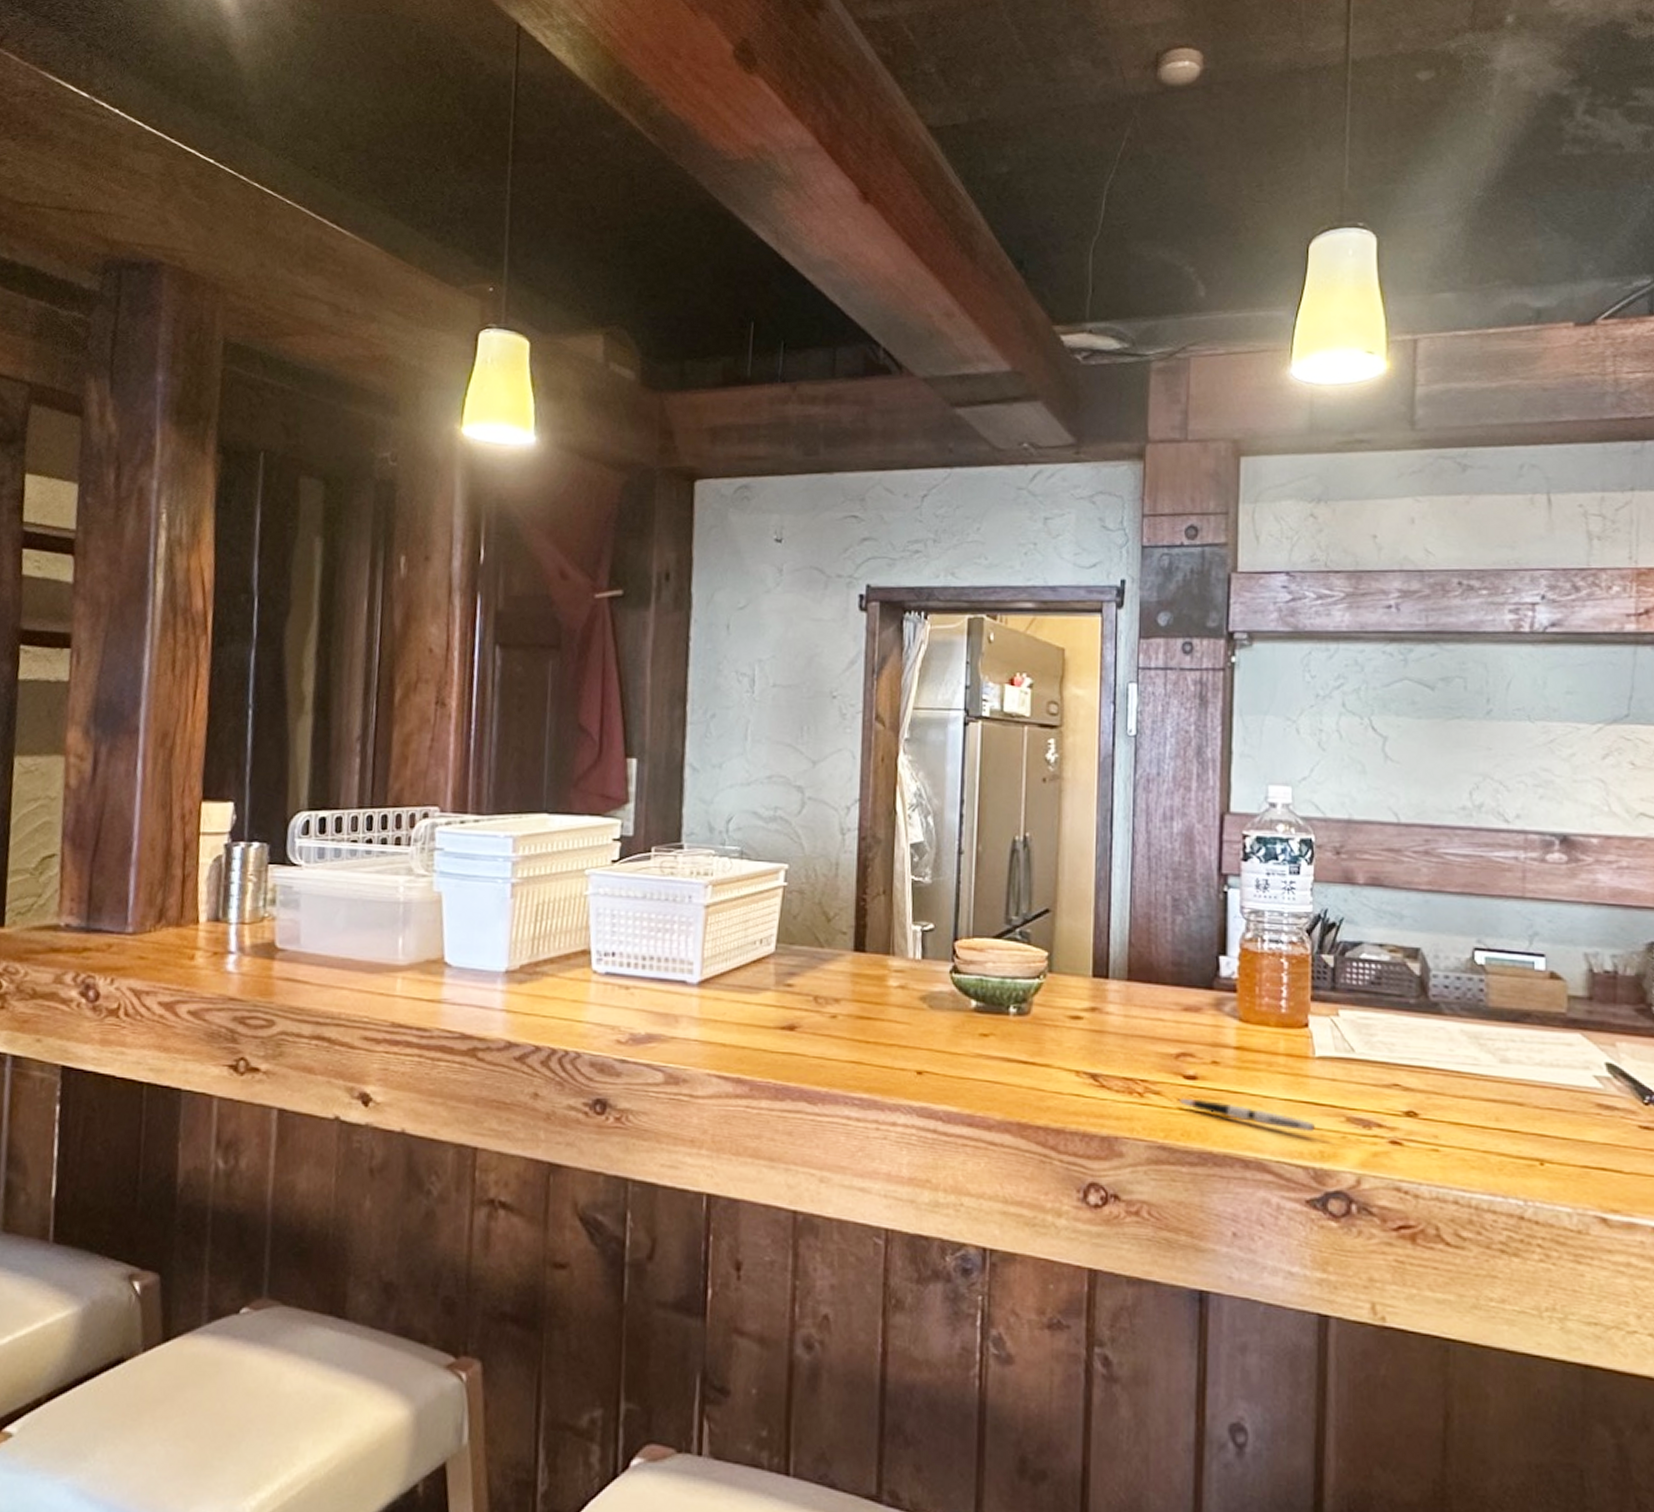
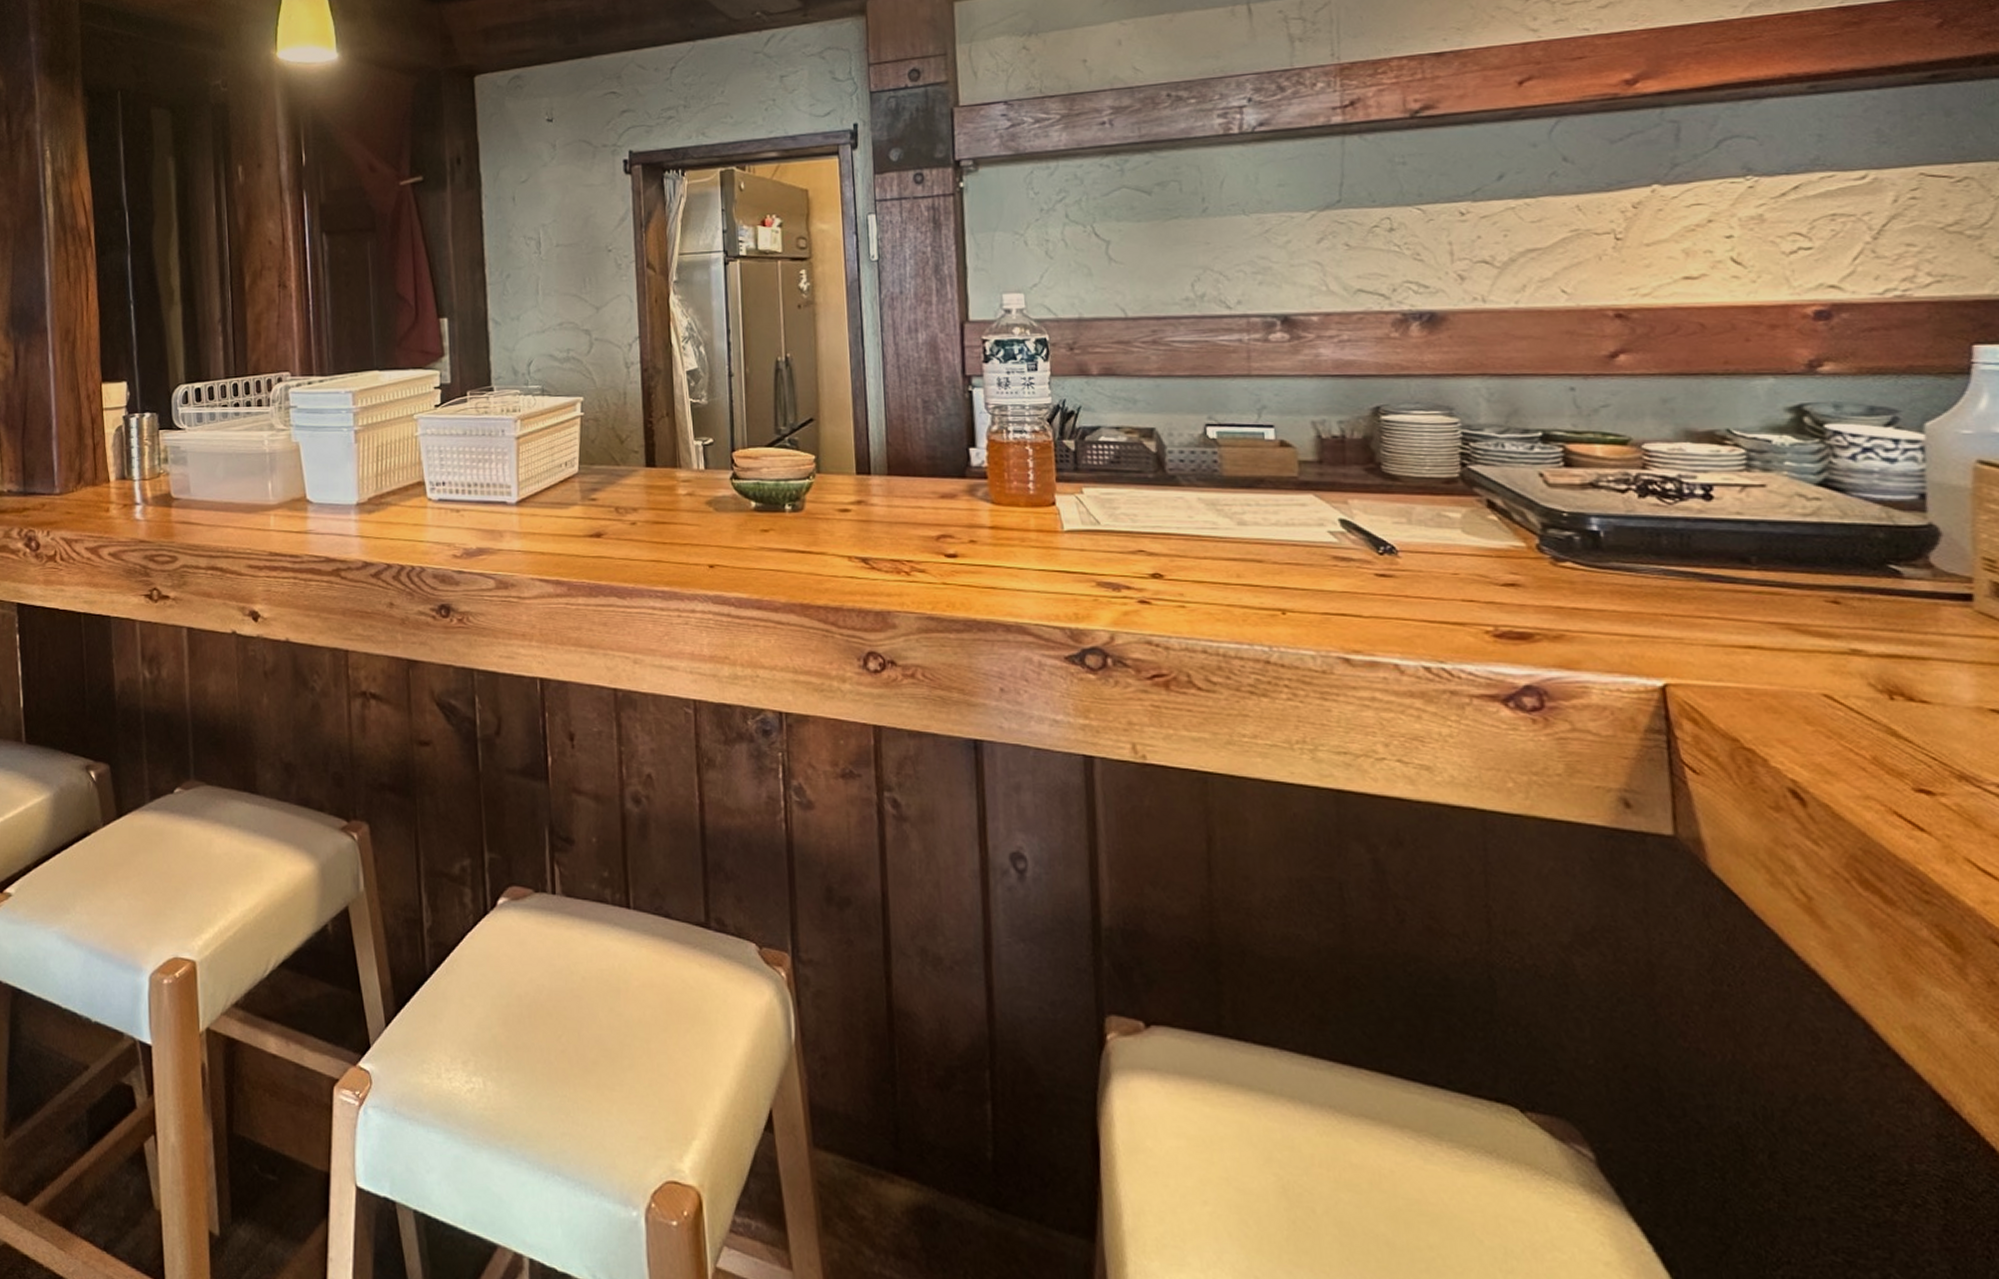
pen: present [1177,1098,1315,1131] -> none [940,573,1068,596]

